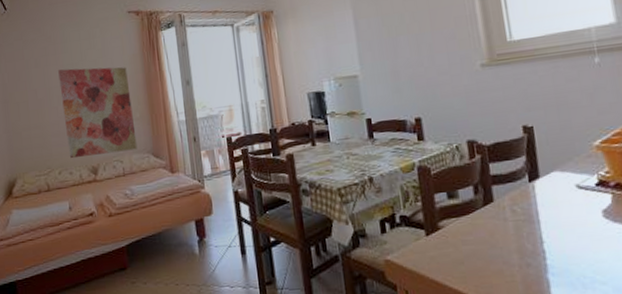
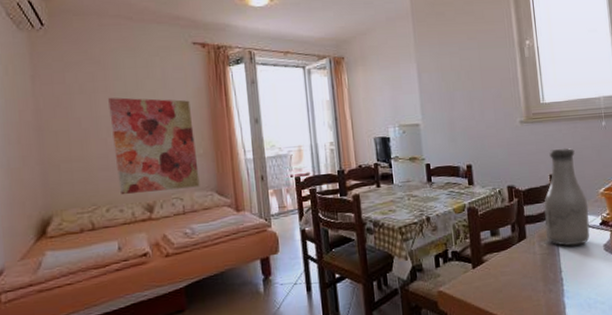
bottle: none [515,92,582,212] -> present [544,148,590,246]

